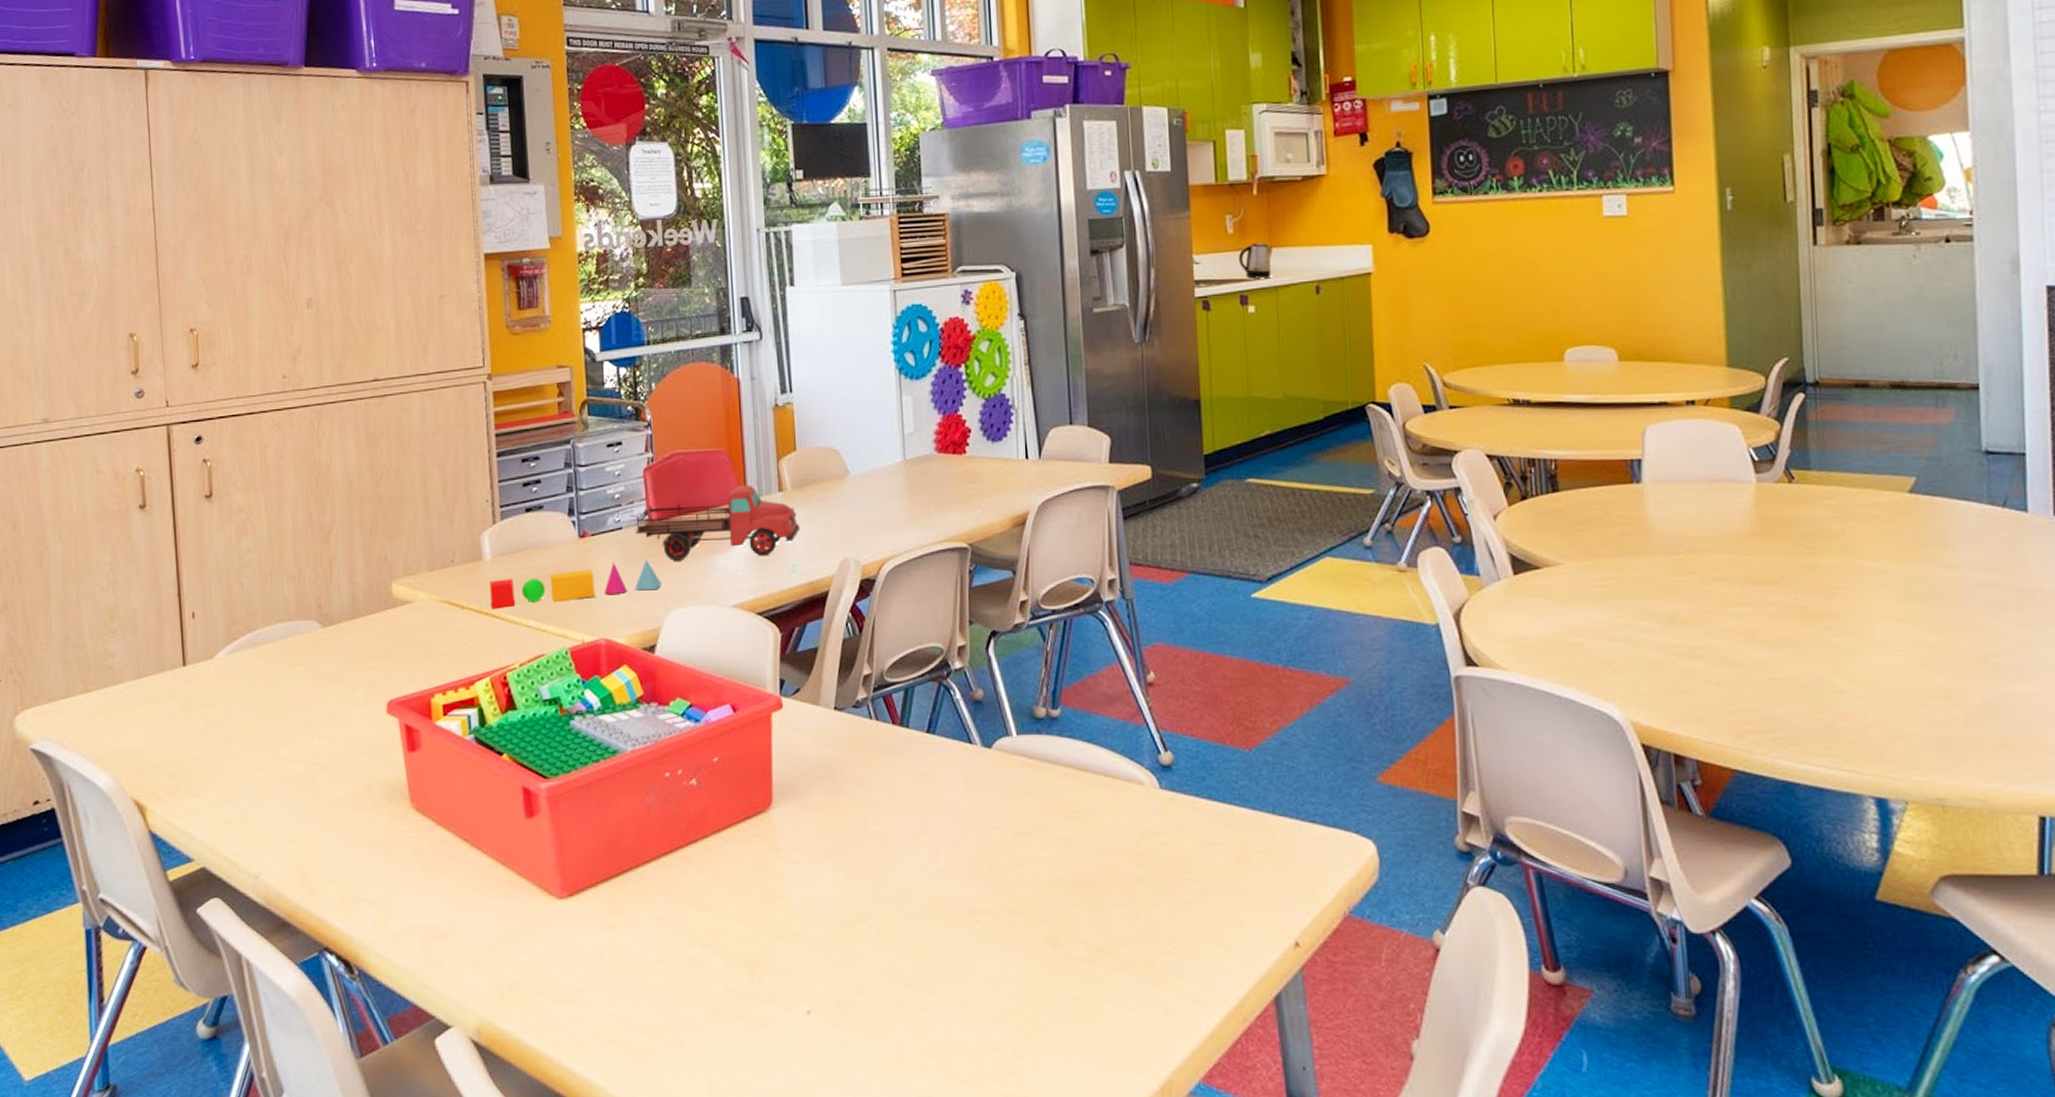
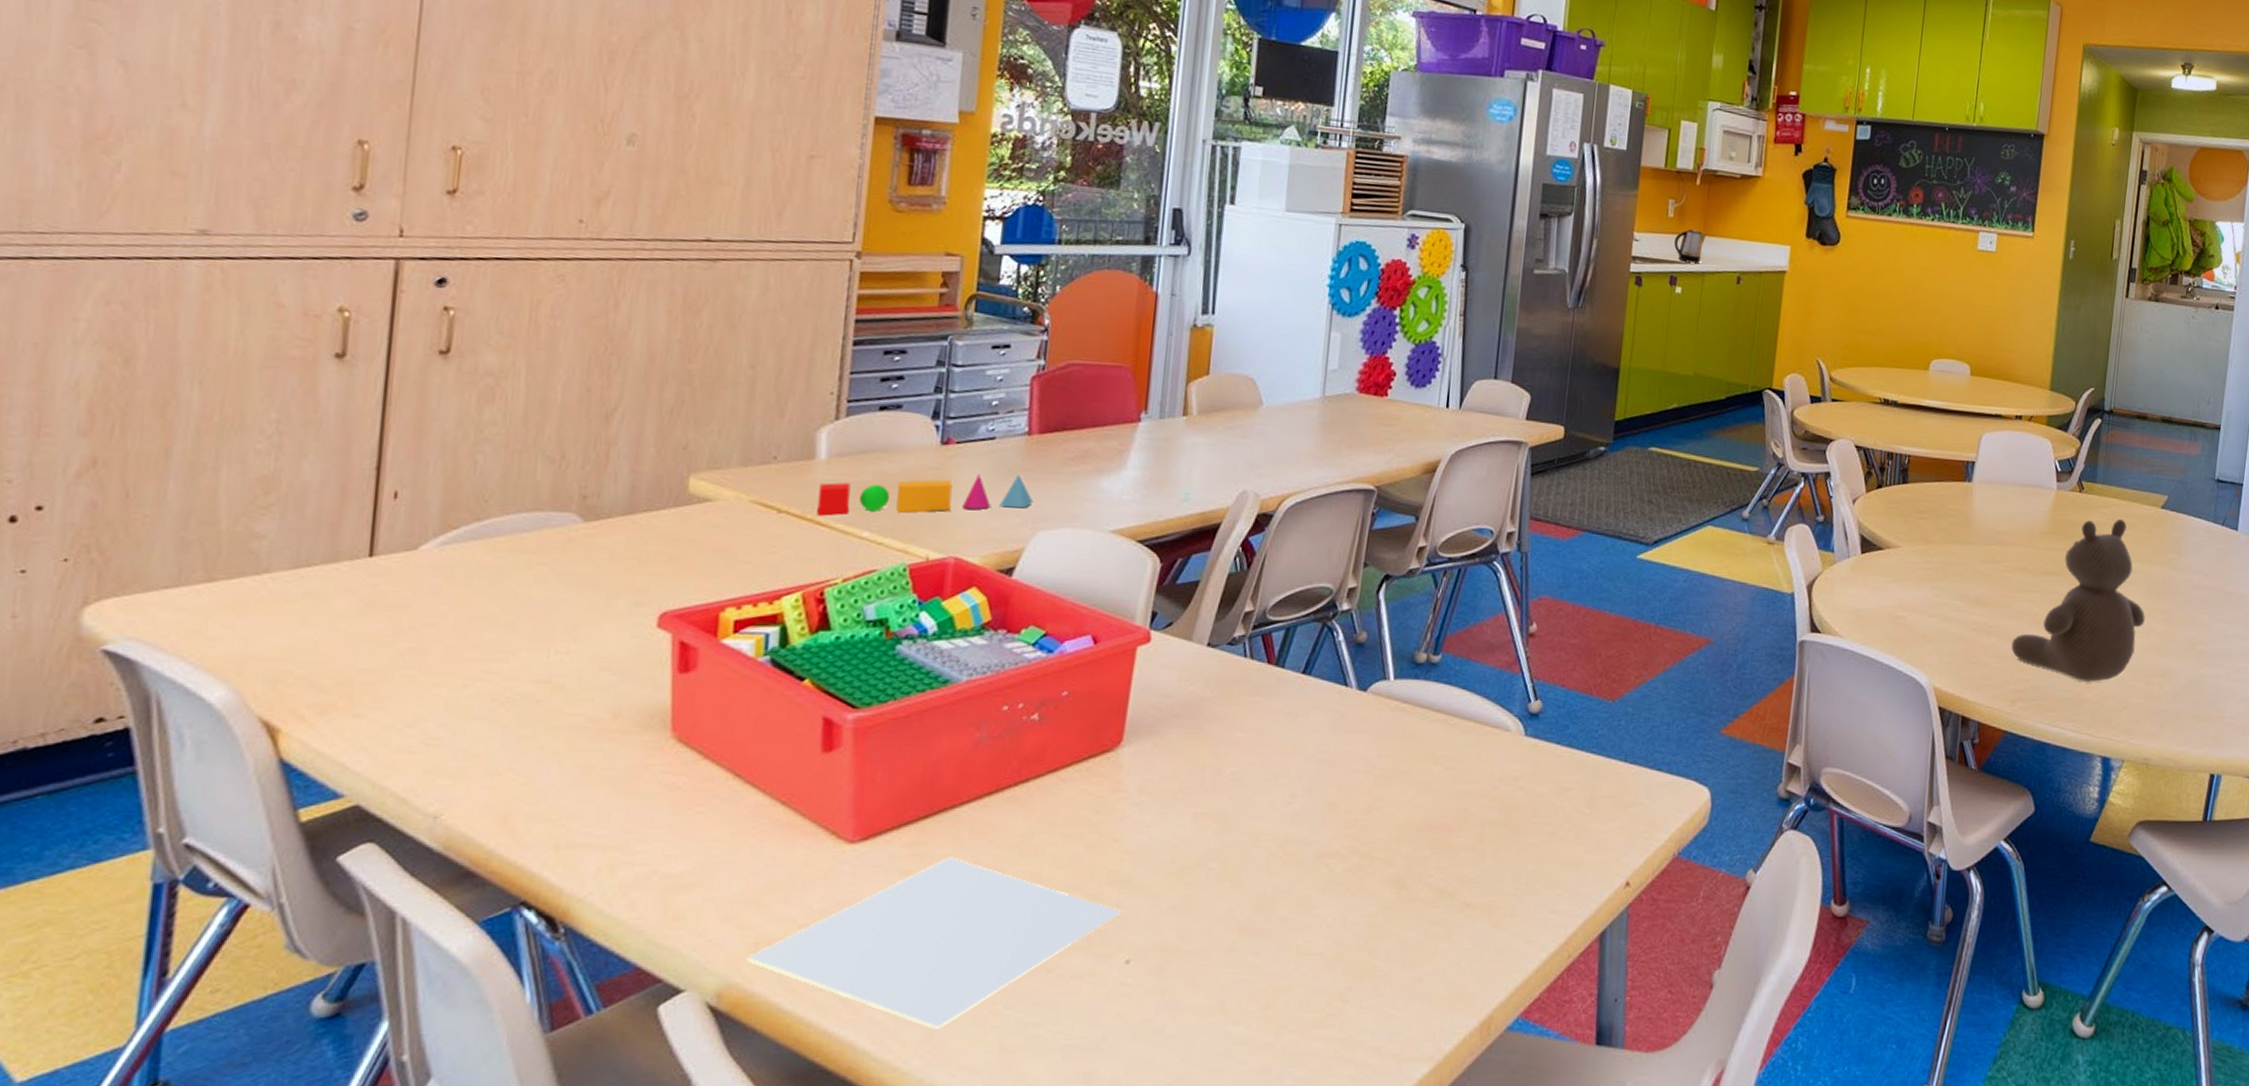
paper sheet: none [495,912,796,1068] -> present [747,857,1122,1028]
toy truck: present [635,484,800,561] -> none [1010,404,1201,482]
stuffed bear: none [1727,510,1909,708] -> present [2011,518,2145,682]

